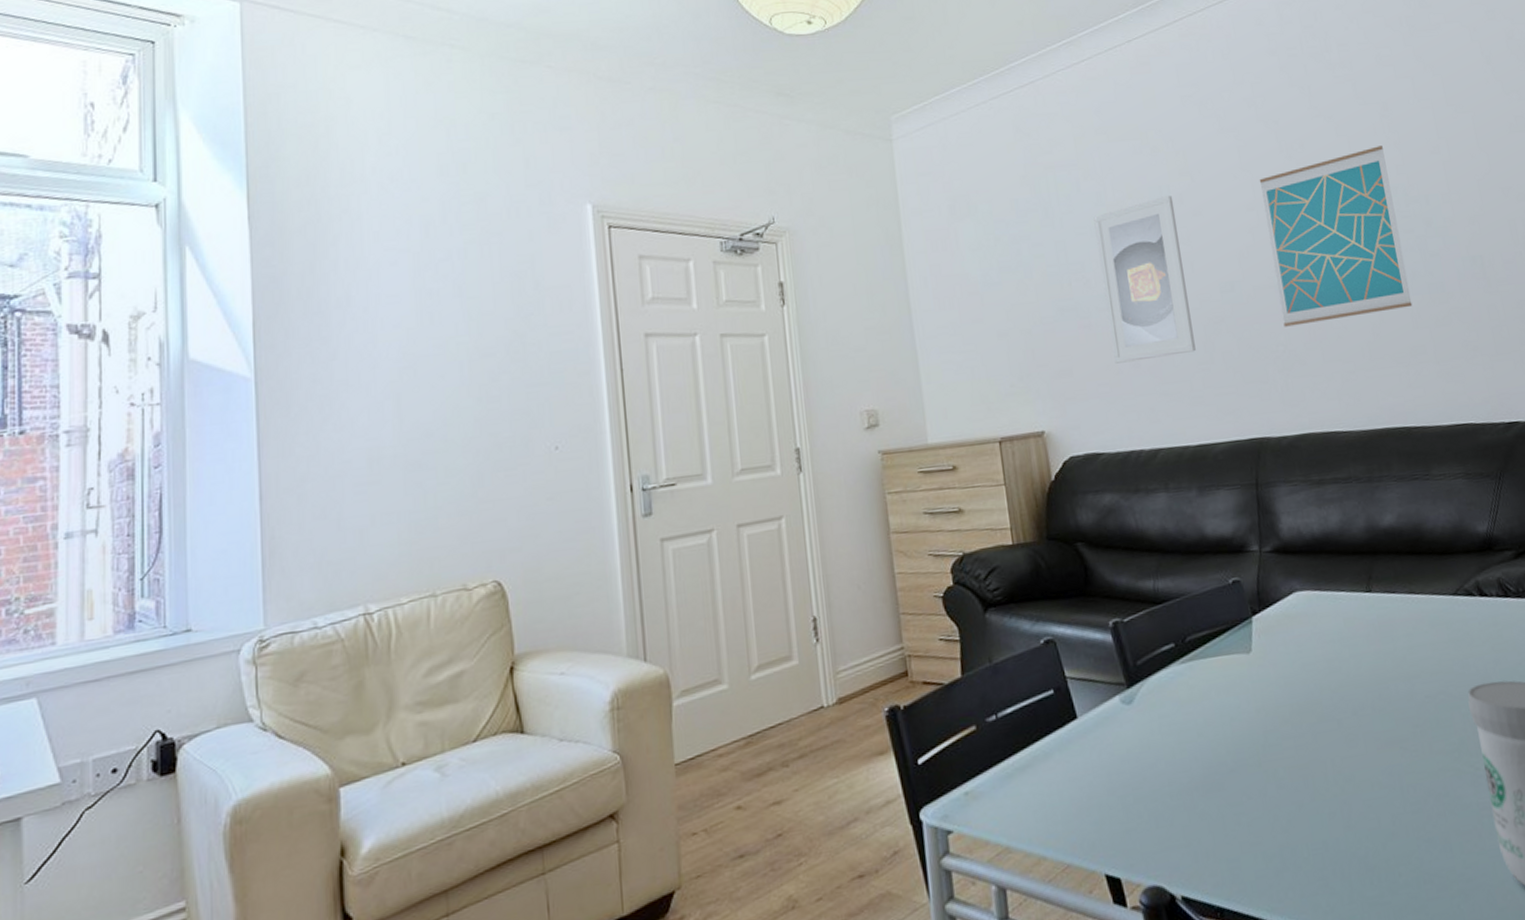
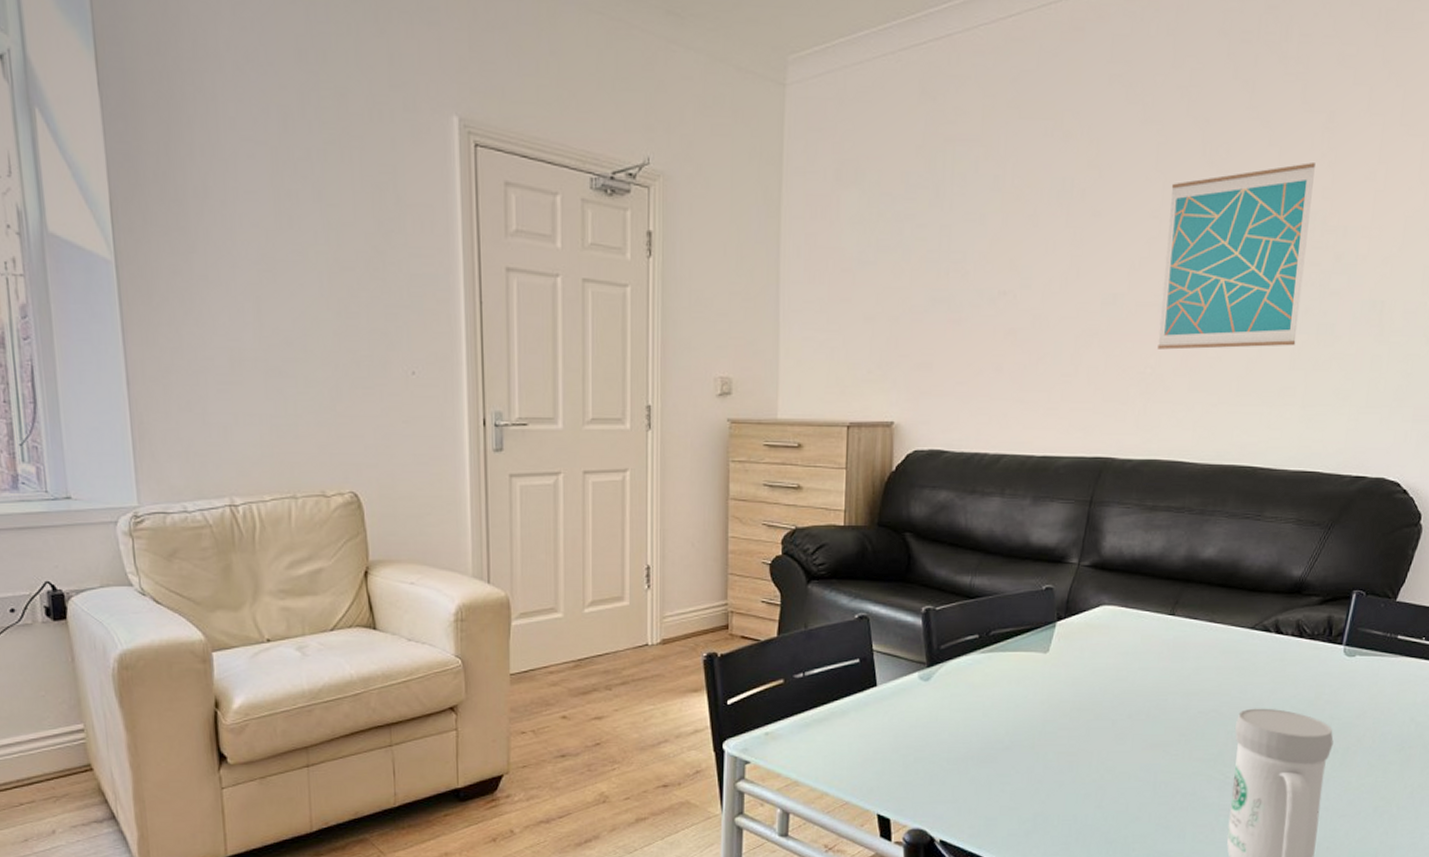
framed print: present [1093,195,1196,364] -> none [977,189,1075,364]

